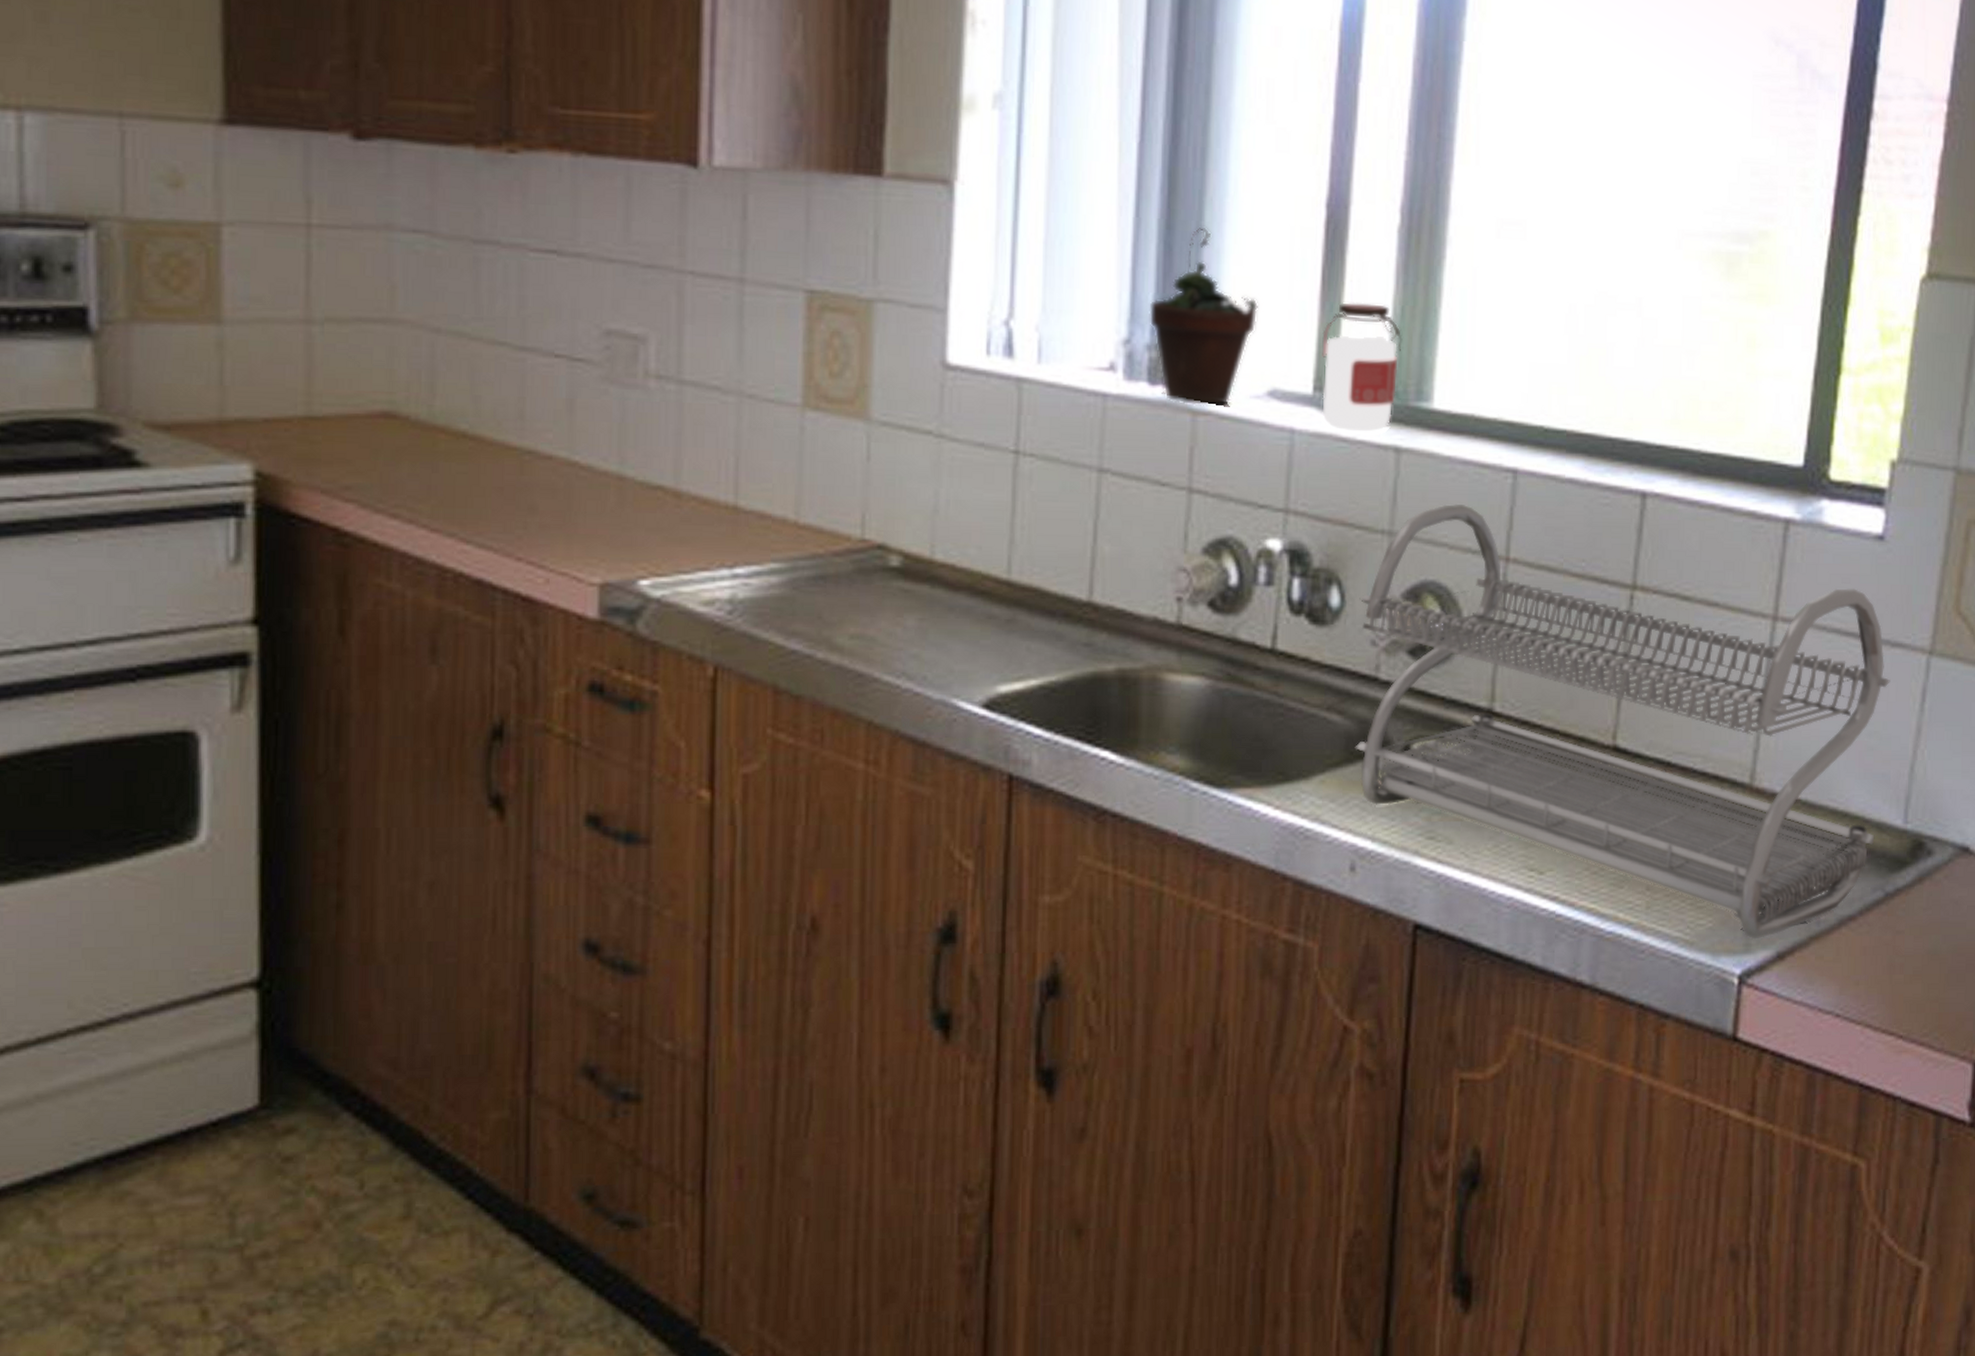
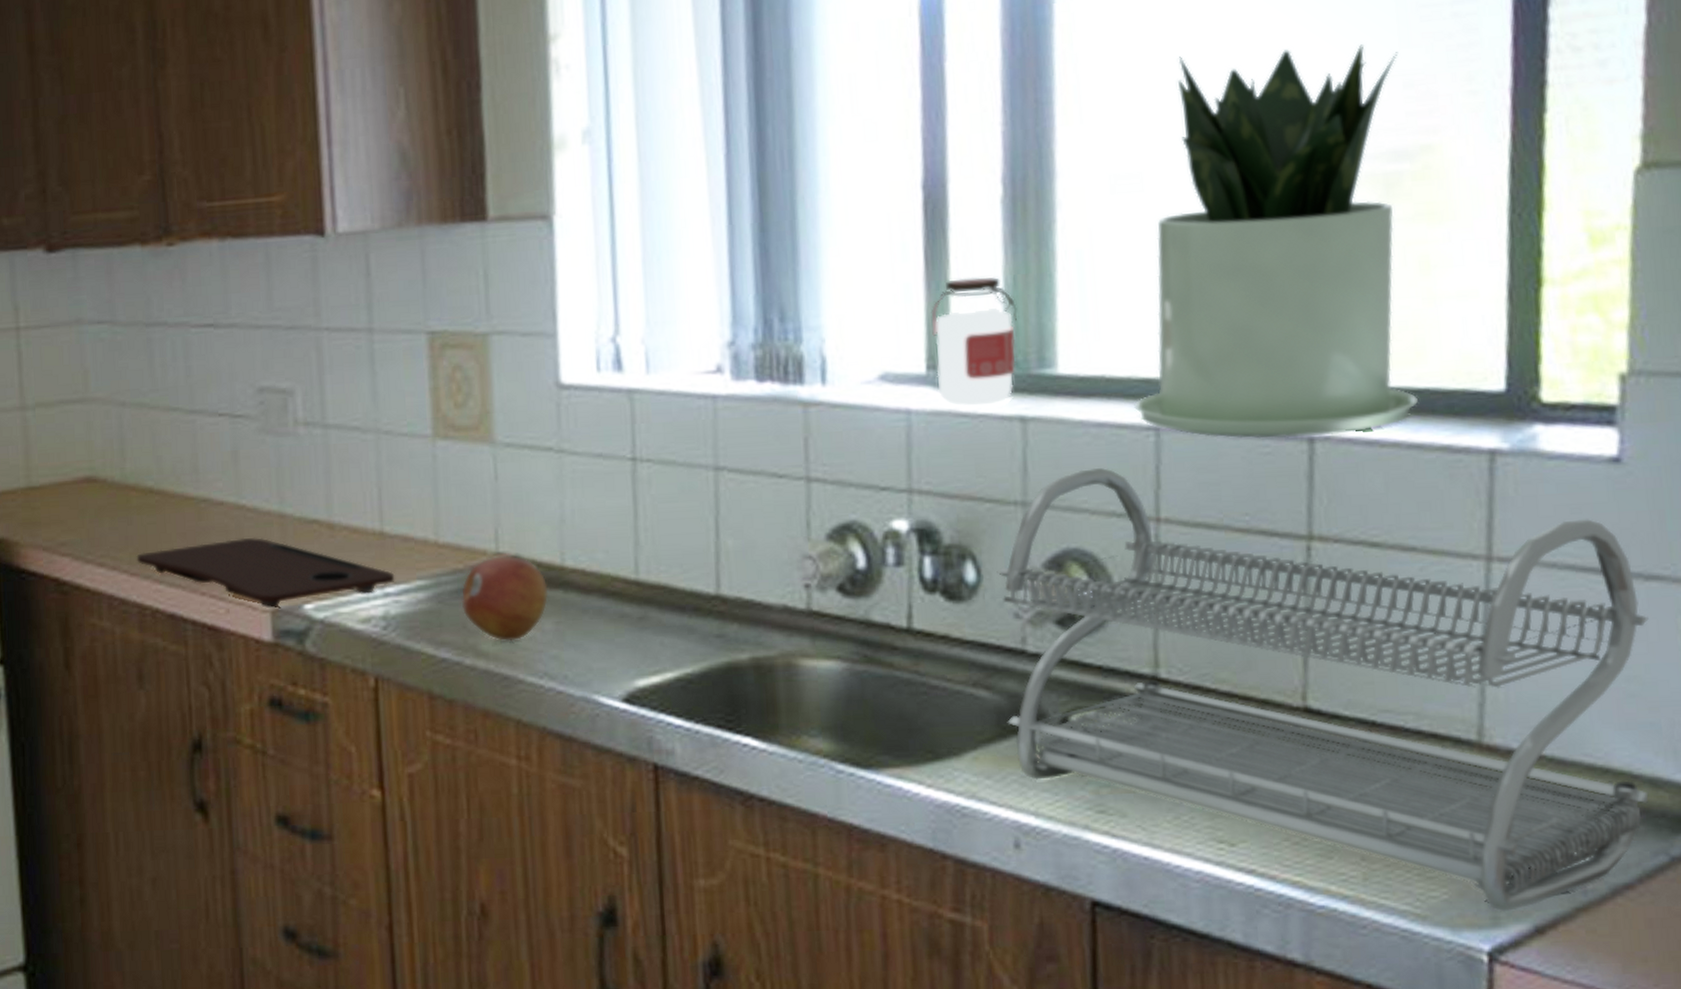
cutting board: none [440,498,747,582] -> present [136,537,395,609]
fruit: none [818,543,914,635] -> present [461,555,549,641]
succulent plant: present [1149,226,1258,407] -> none [750,224,862,398]
planter: none [1497,113,1750,493] -> present [1134,44,1419,439]

